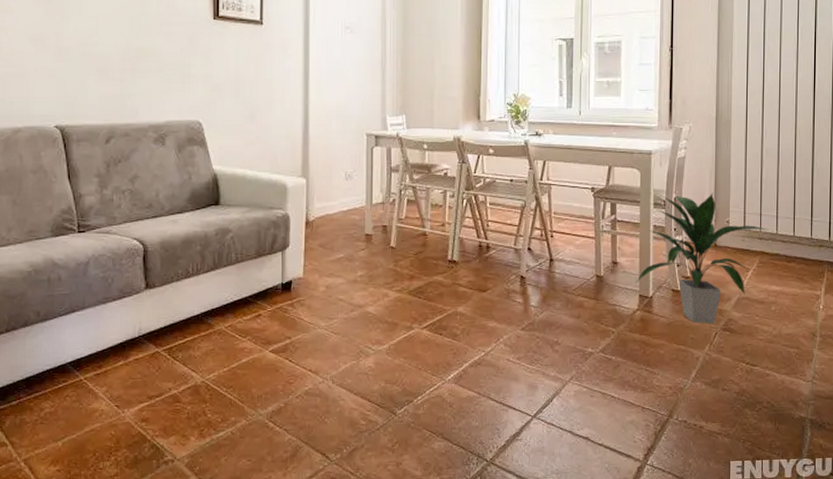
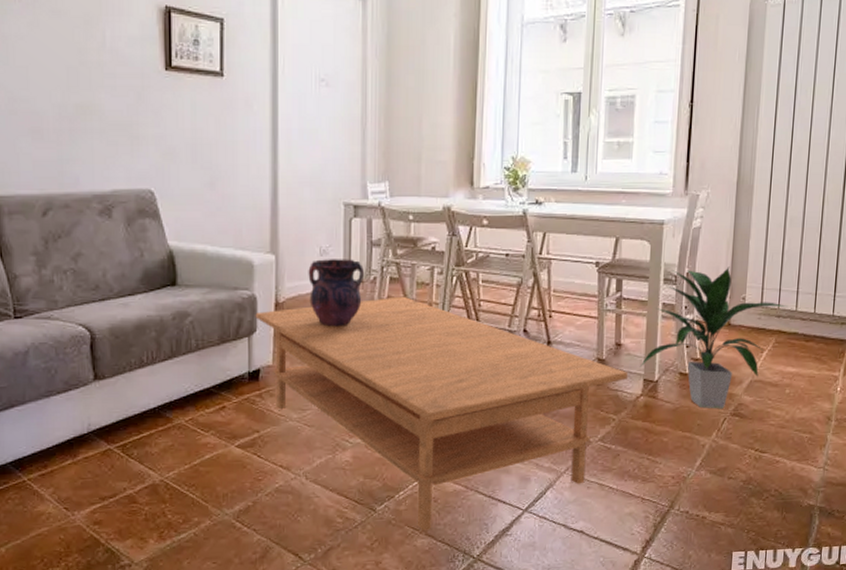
coffee table: none [288,216,625,435] -> present [255,296,629,532]
vase: none [335,183,385,243] -> present [308,259,365,327]

